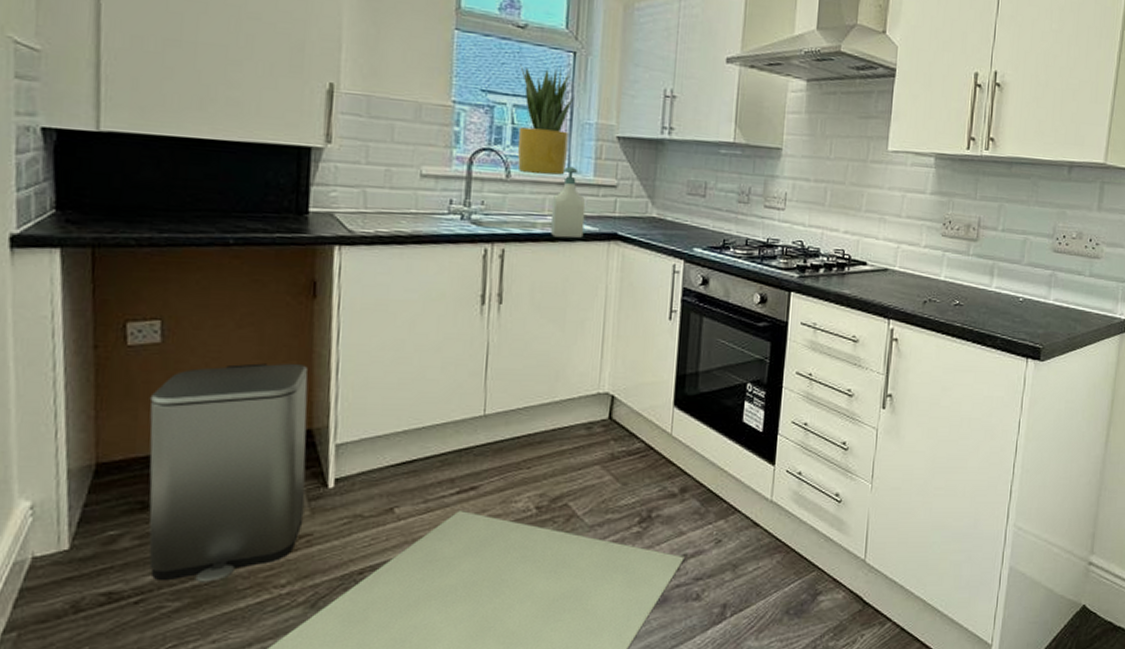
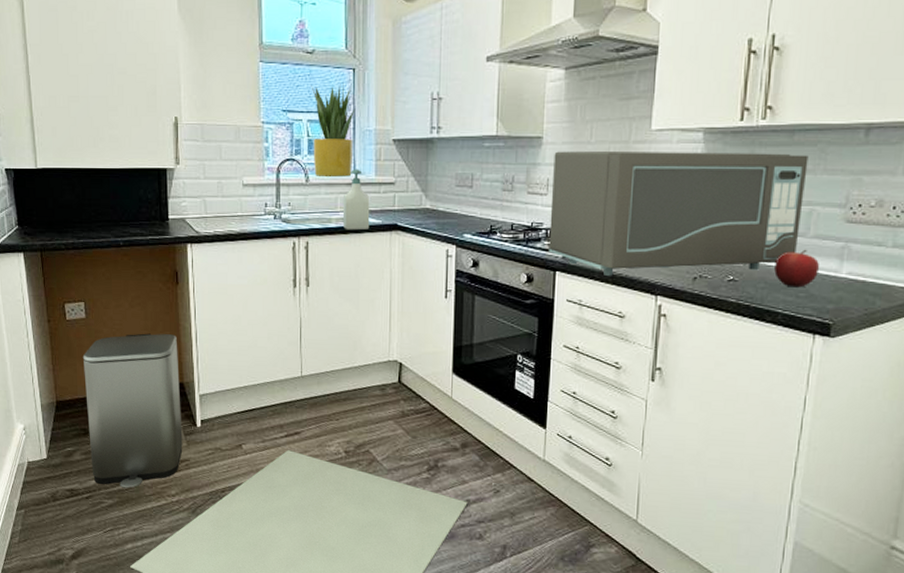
microwave: none [784,164,1023,298] -> present [549,151,809,276]
fruit: none [994,276,1032,313] -> present [774,249,820,288]

